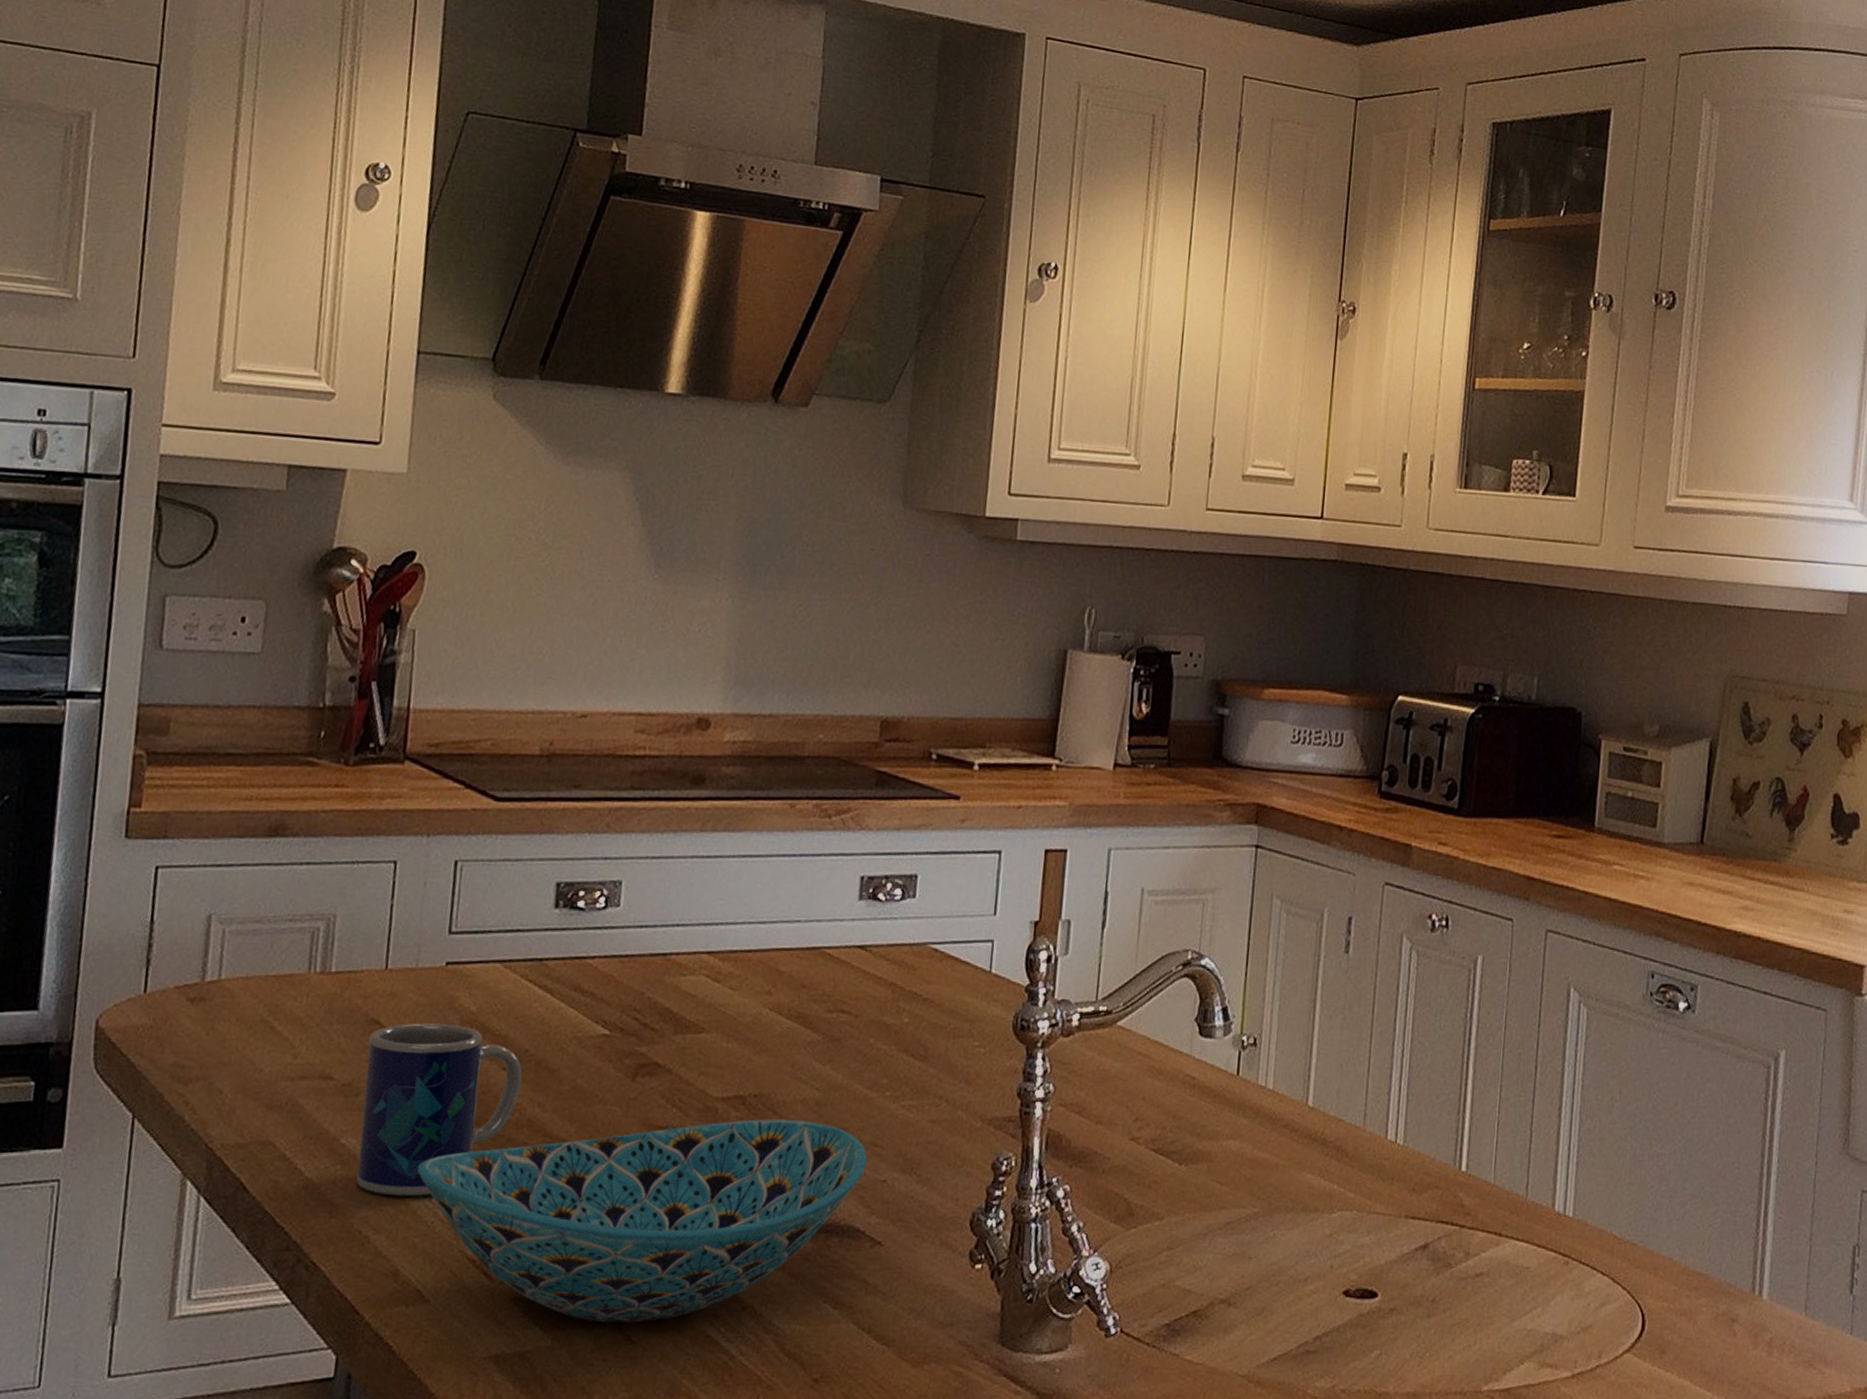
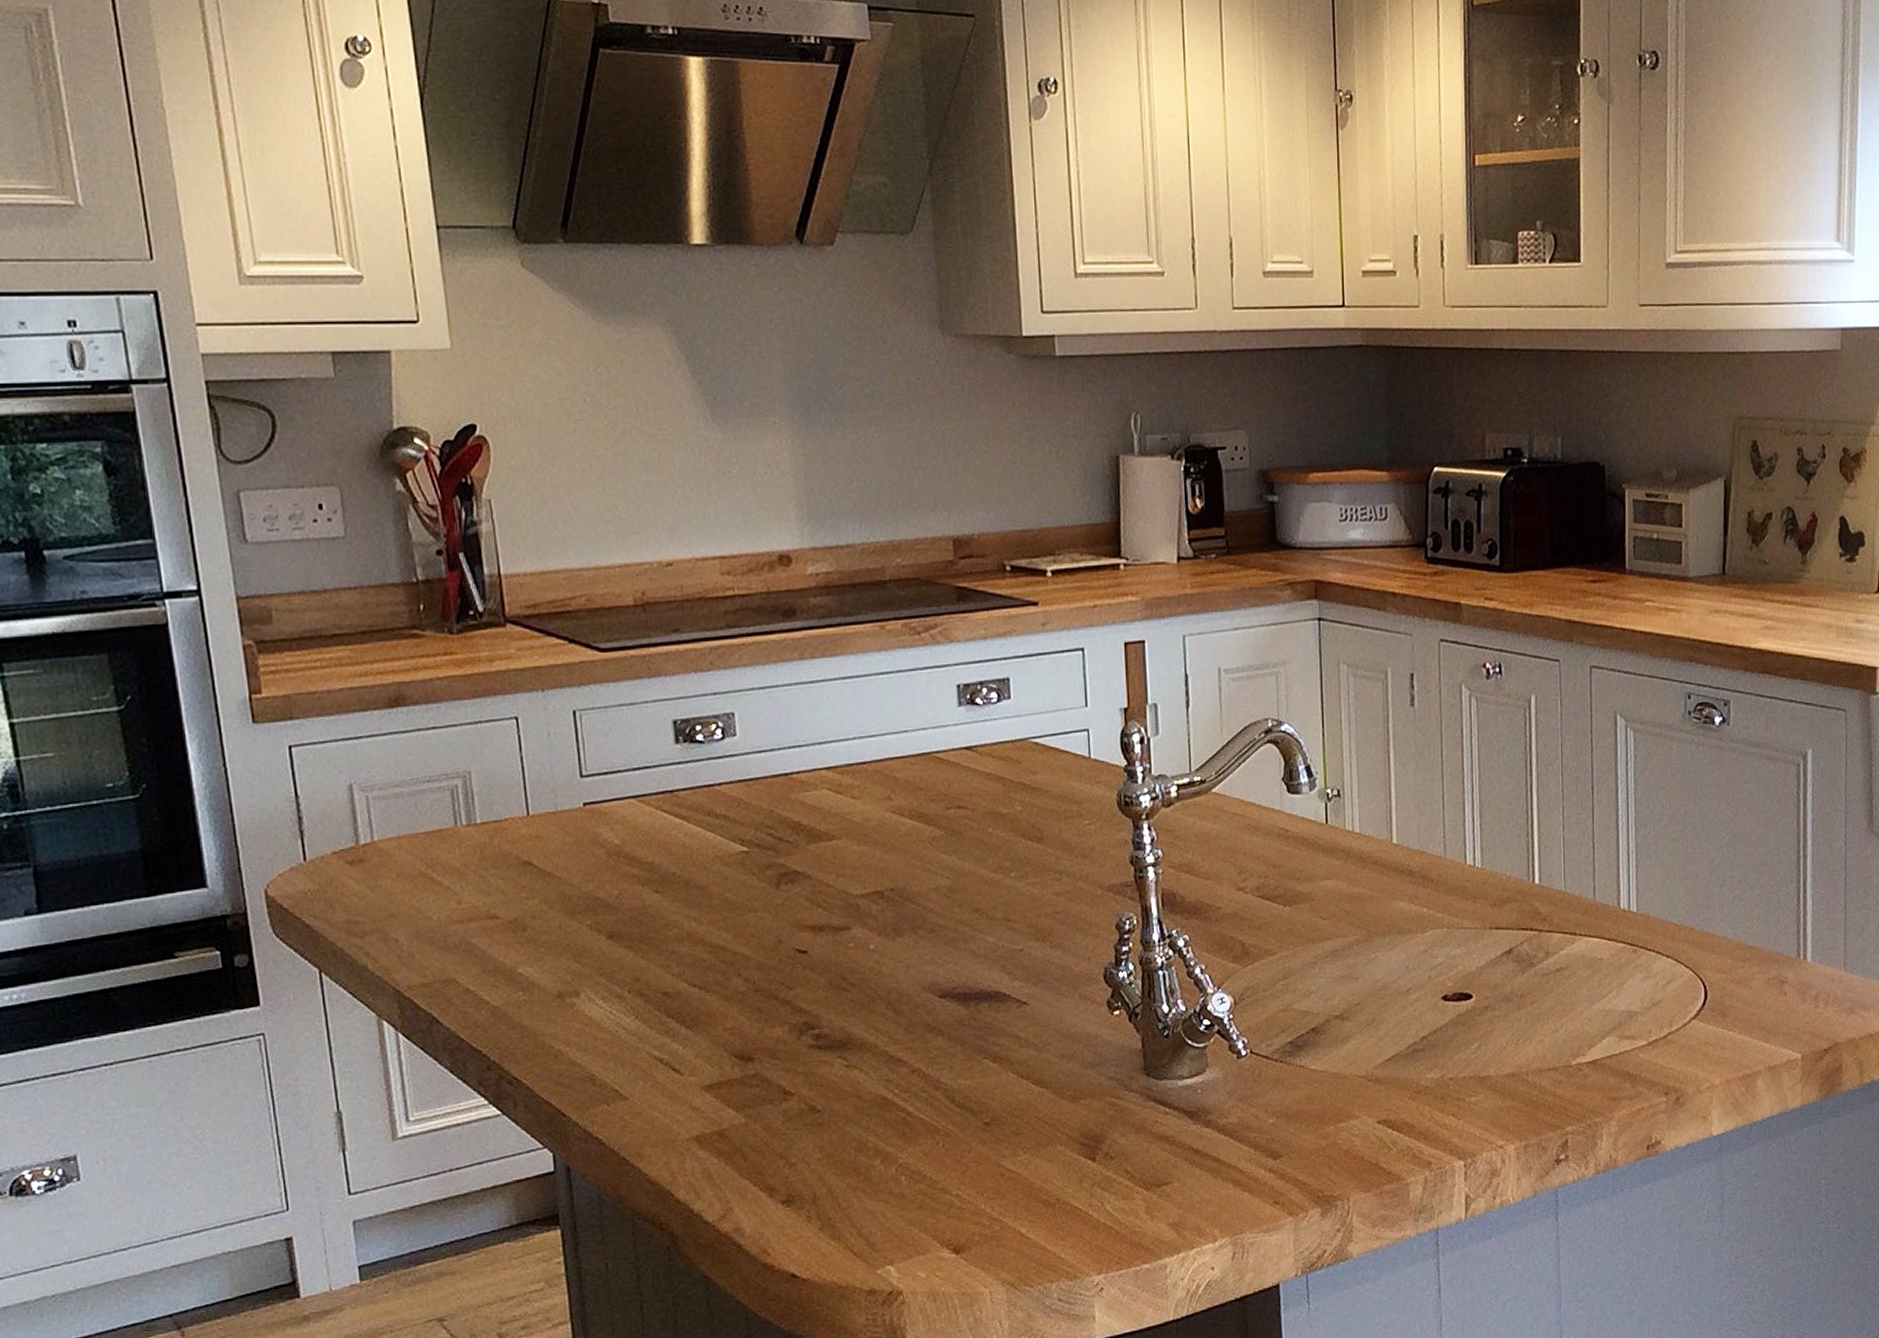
mug: present [356,1023,523,1197] -> none [526,858,675,1013]
bowl: present [418,1119,867,1323] -> none [594,906,1003,1098]

